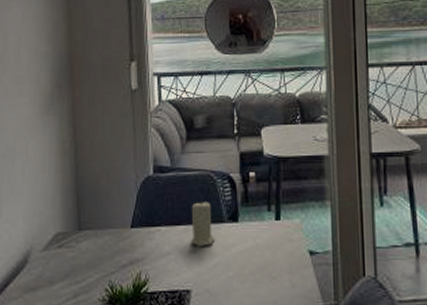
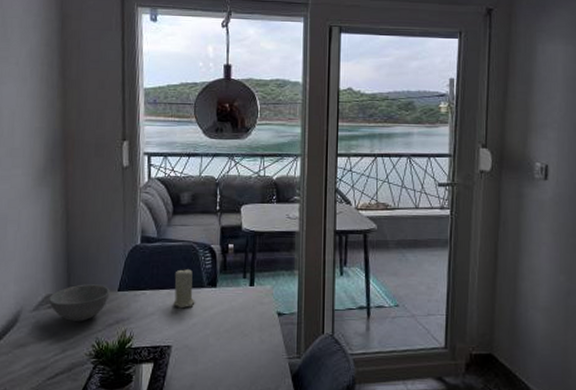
bowl: none [58,220,122,263] -> present [48,284,110,322]

